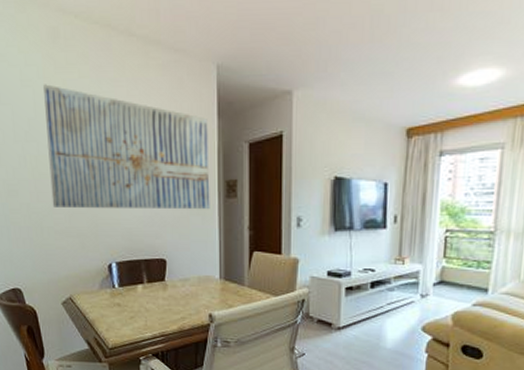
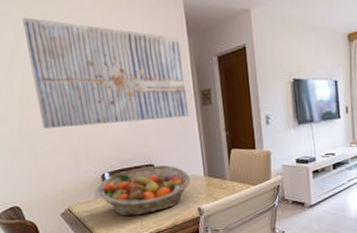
fruit basket: none [103,261,204,315] -> present [98,165,191,217]

